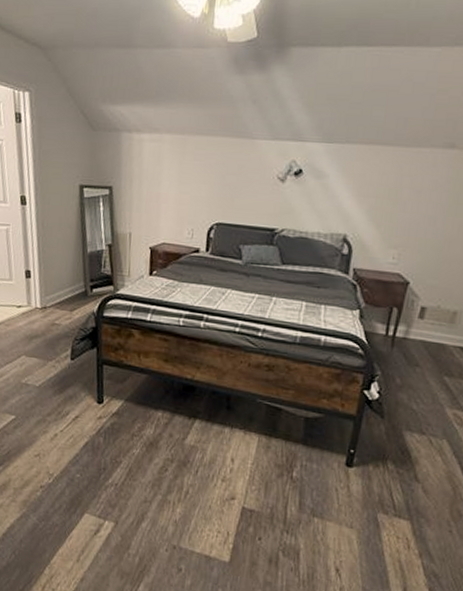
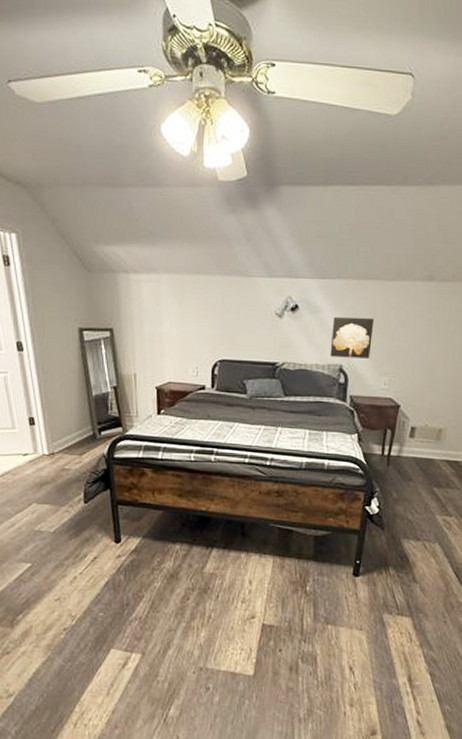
wall art: none [333,183,385,230] -> present [330,316,375,359]

